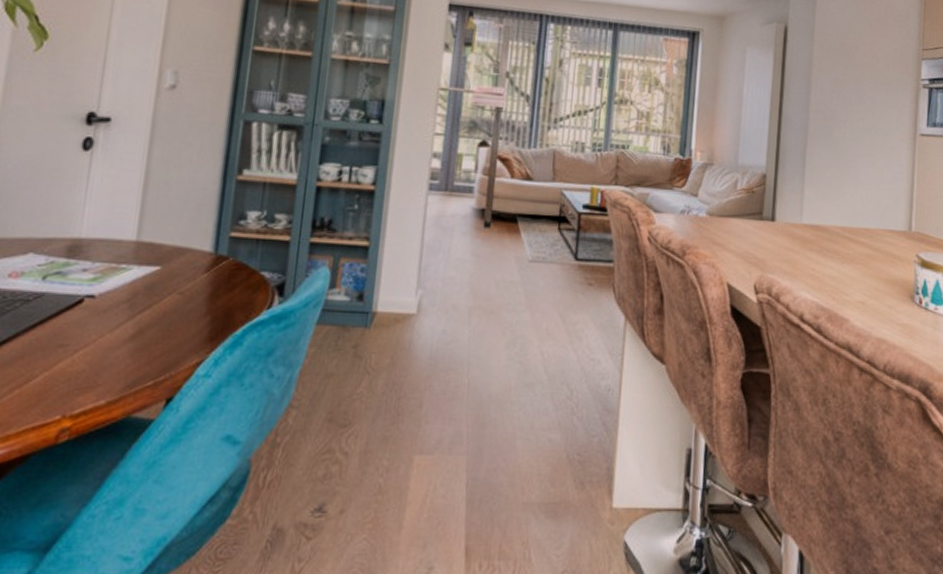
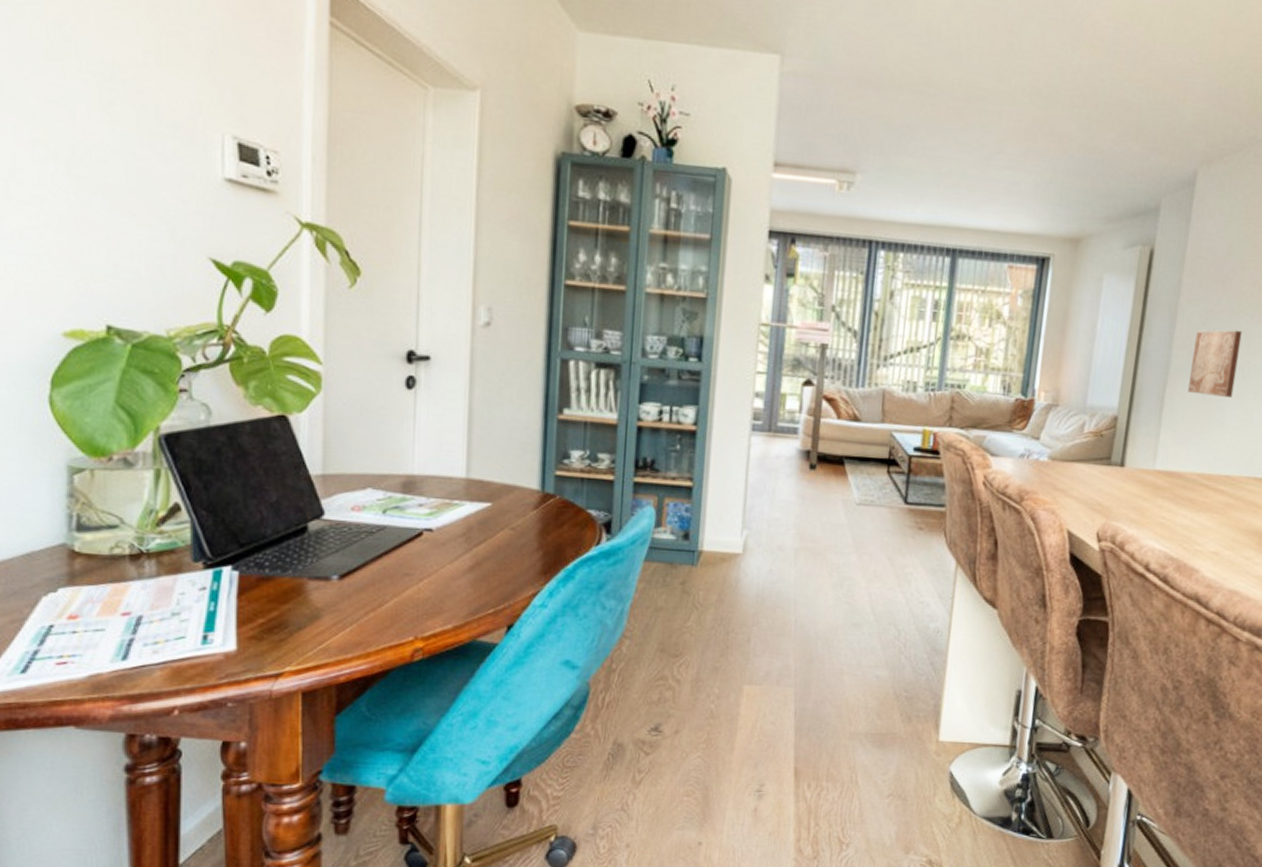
wall art: none [825,96,867,156] -> present [1188,330,1242,397]

